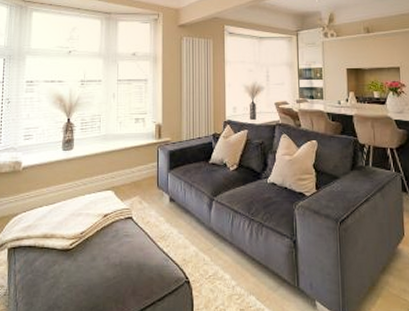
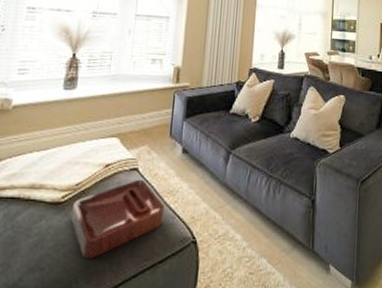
decorative tray: none [80,227,158,298] -> present [71,179,165,258]

